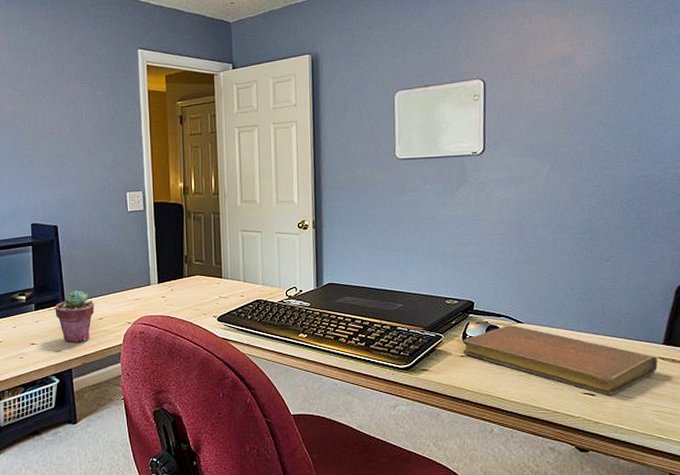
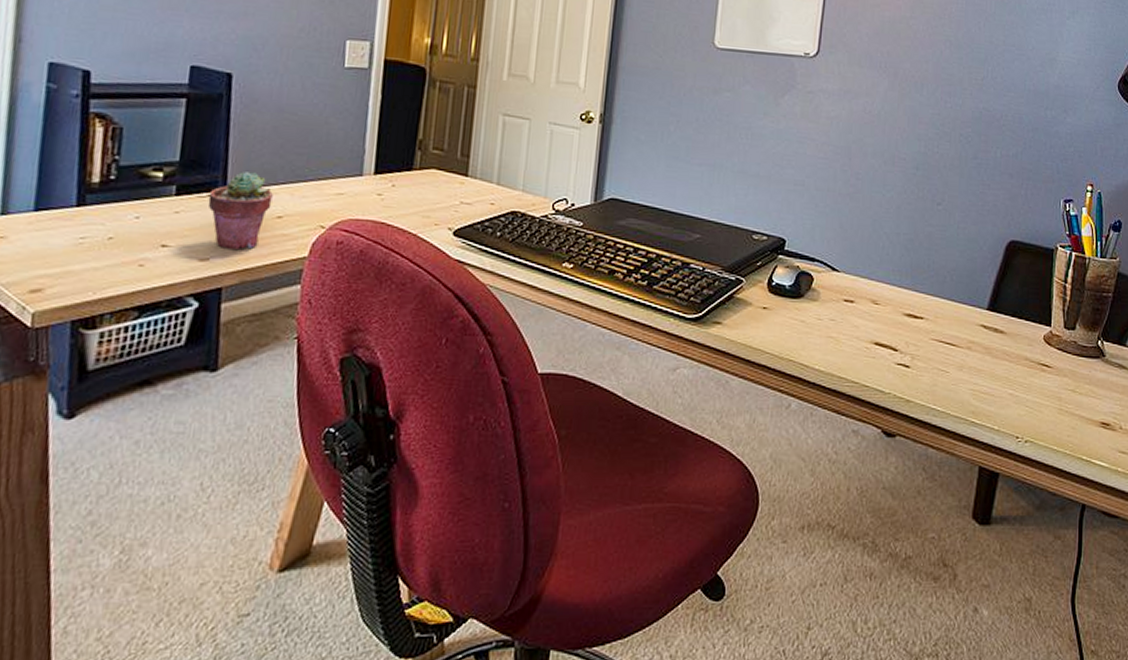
notebook: present [463,325,658,396] -> none [766,273,980,369]

